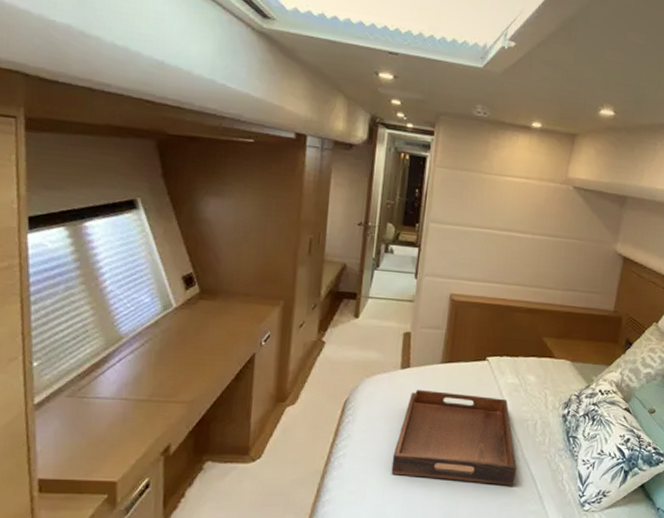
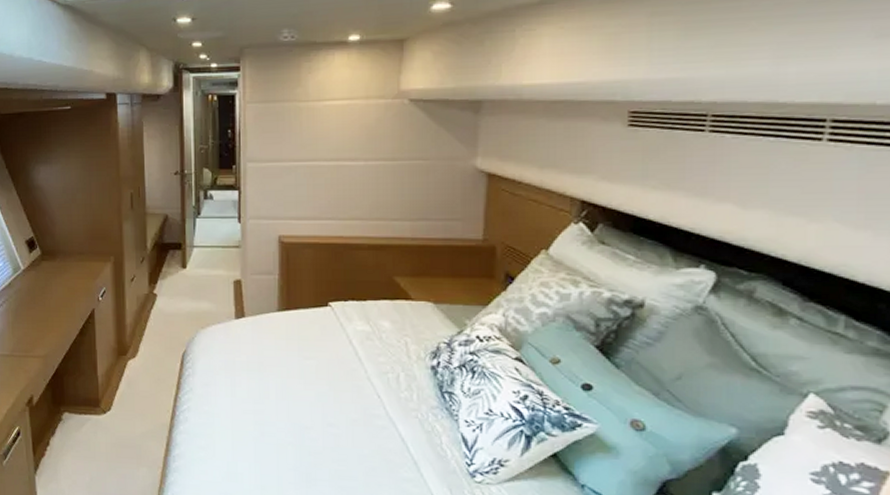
serving tray: present [391,389,517,486] -> none [238,339,382,449]

